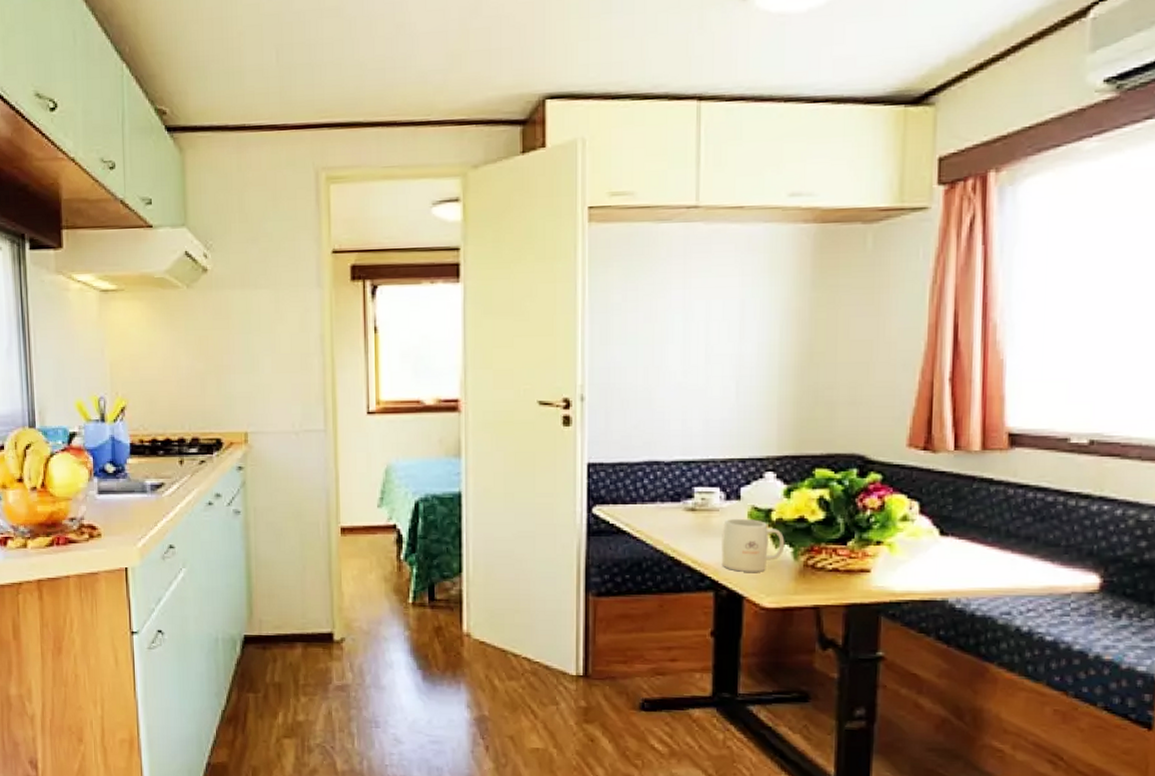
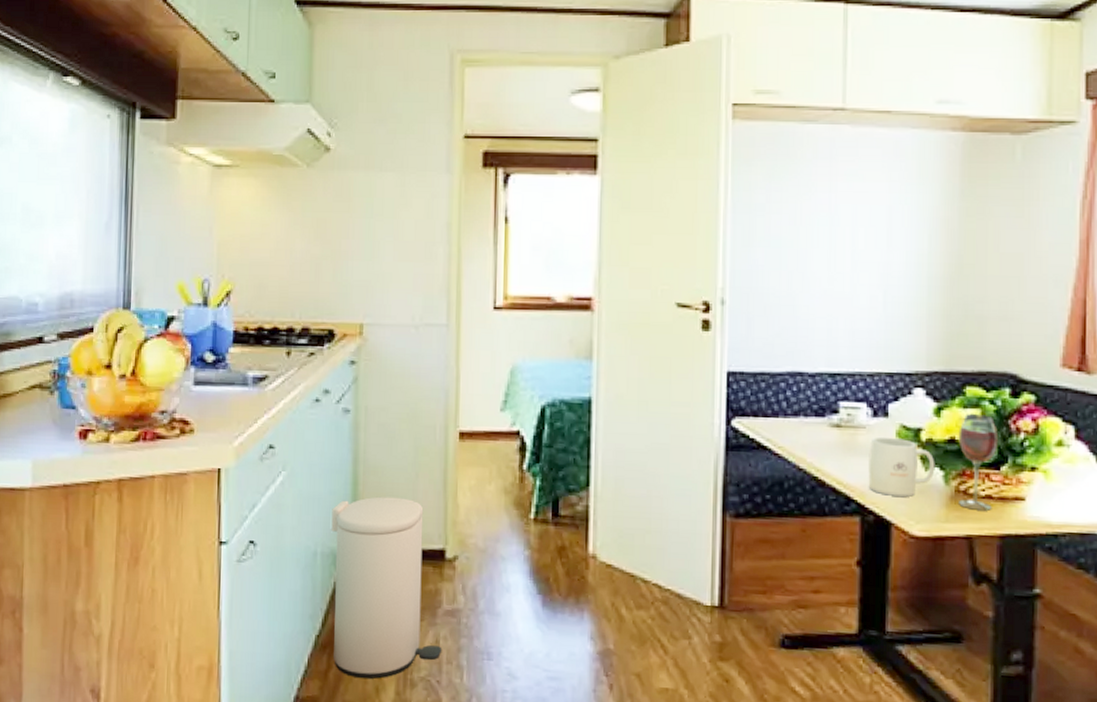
pedal bin: none [229,588,335,746] -> present [331,496,442,679]
wineglass: none [807,494,846,583] -> present [958,414,999,511]

